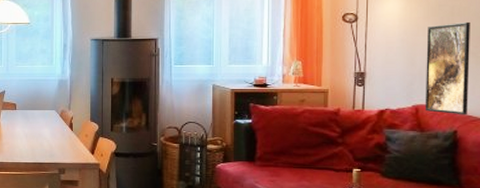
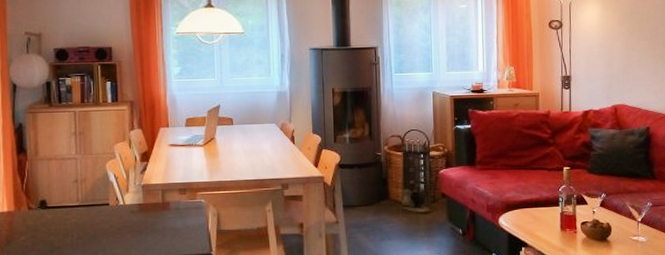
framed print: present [425,21,470,115] -> none [621,27,658,113]

